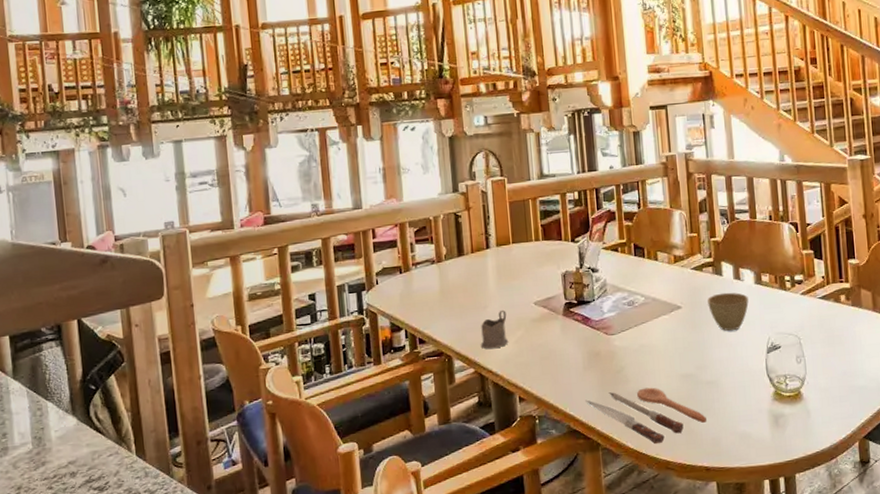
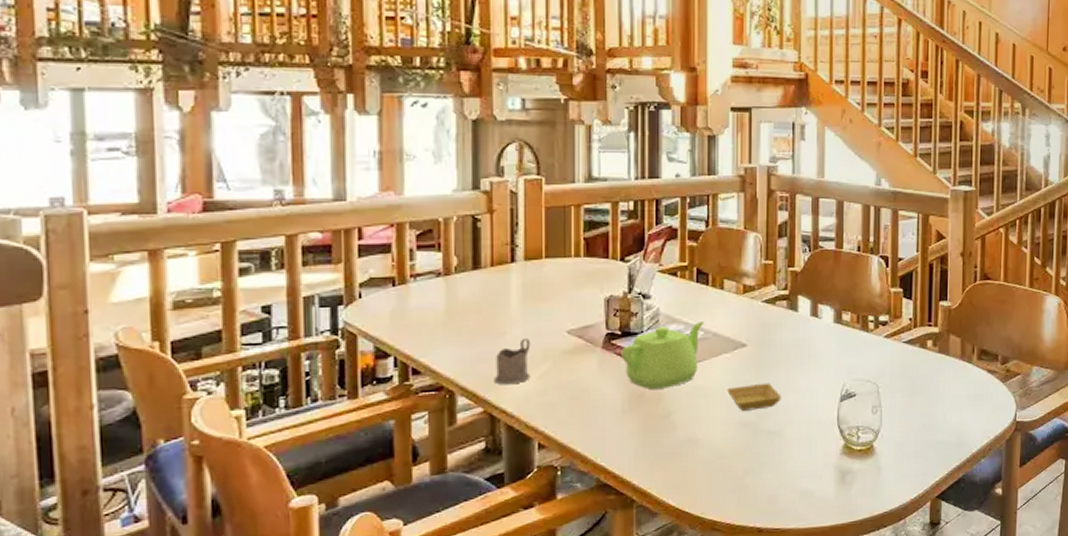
teapot: none [578,289,644,349] -> present [621,322,704,389]
spoon: present [585,387,706,444] -> none [621,436,764,502]
saucer: none [668,339,716,364] -> present [727,383,782,411]
cup: present [707,292,749,331] -> none [778,330,825,375]

